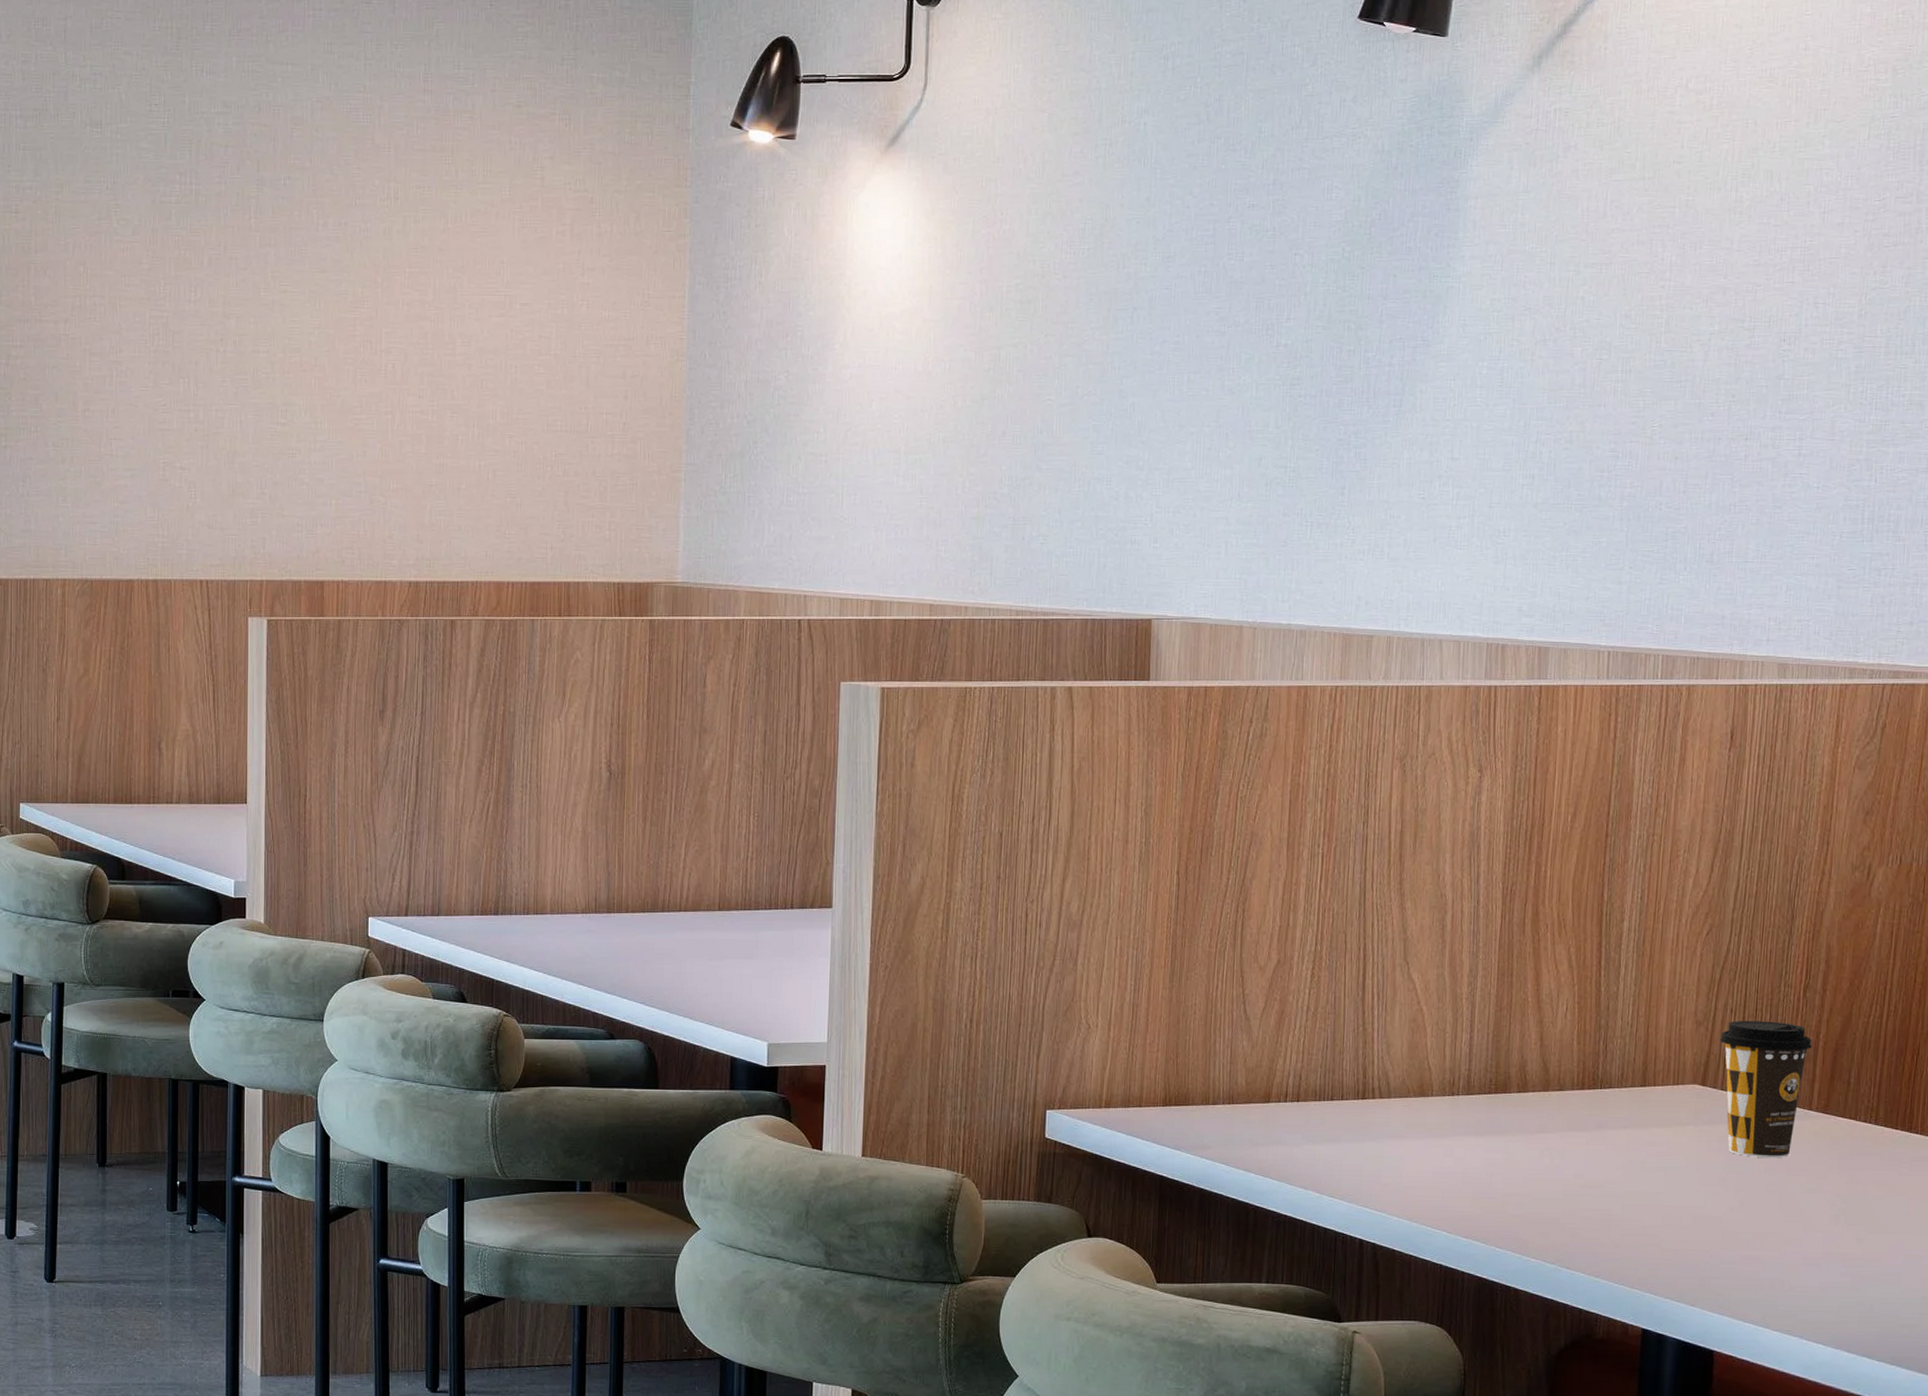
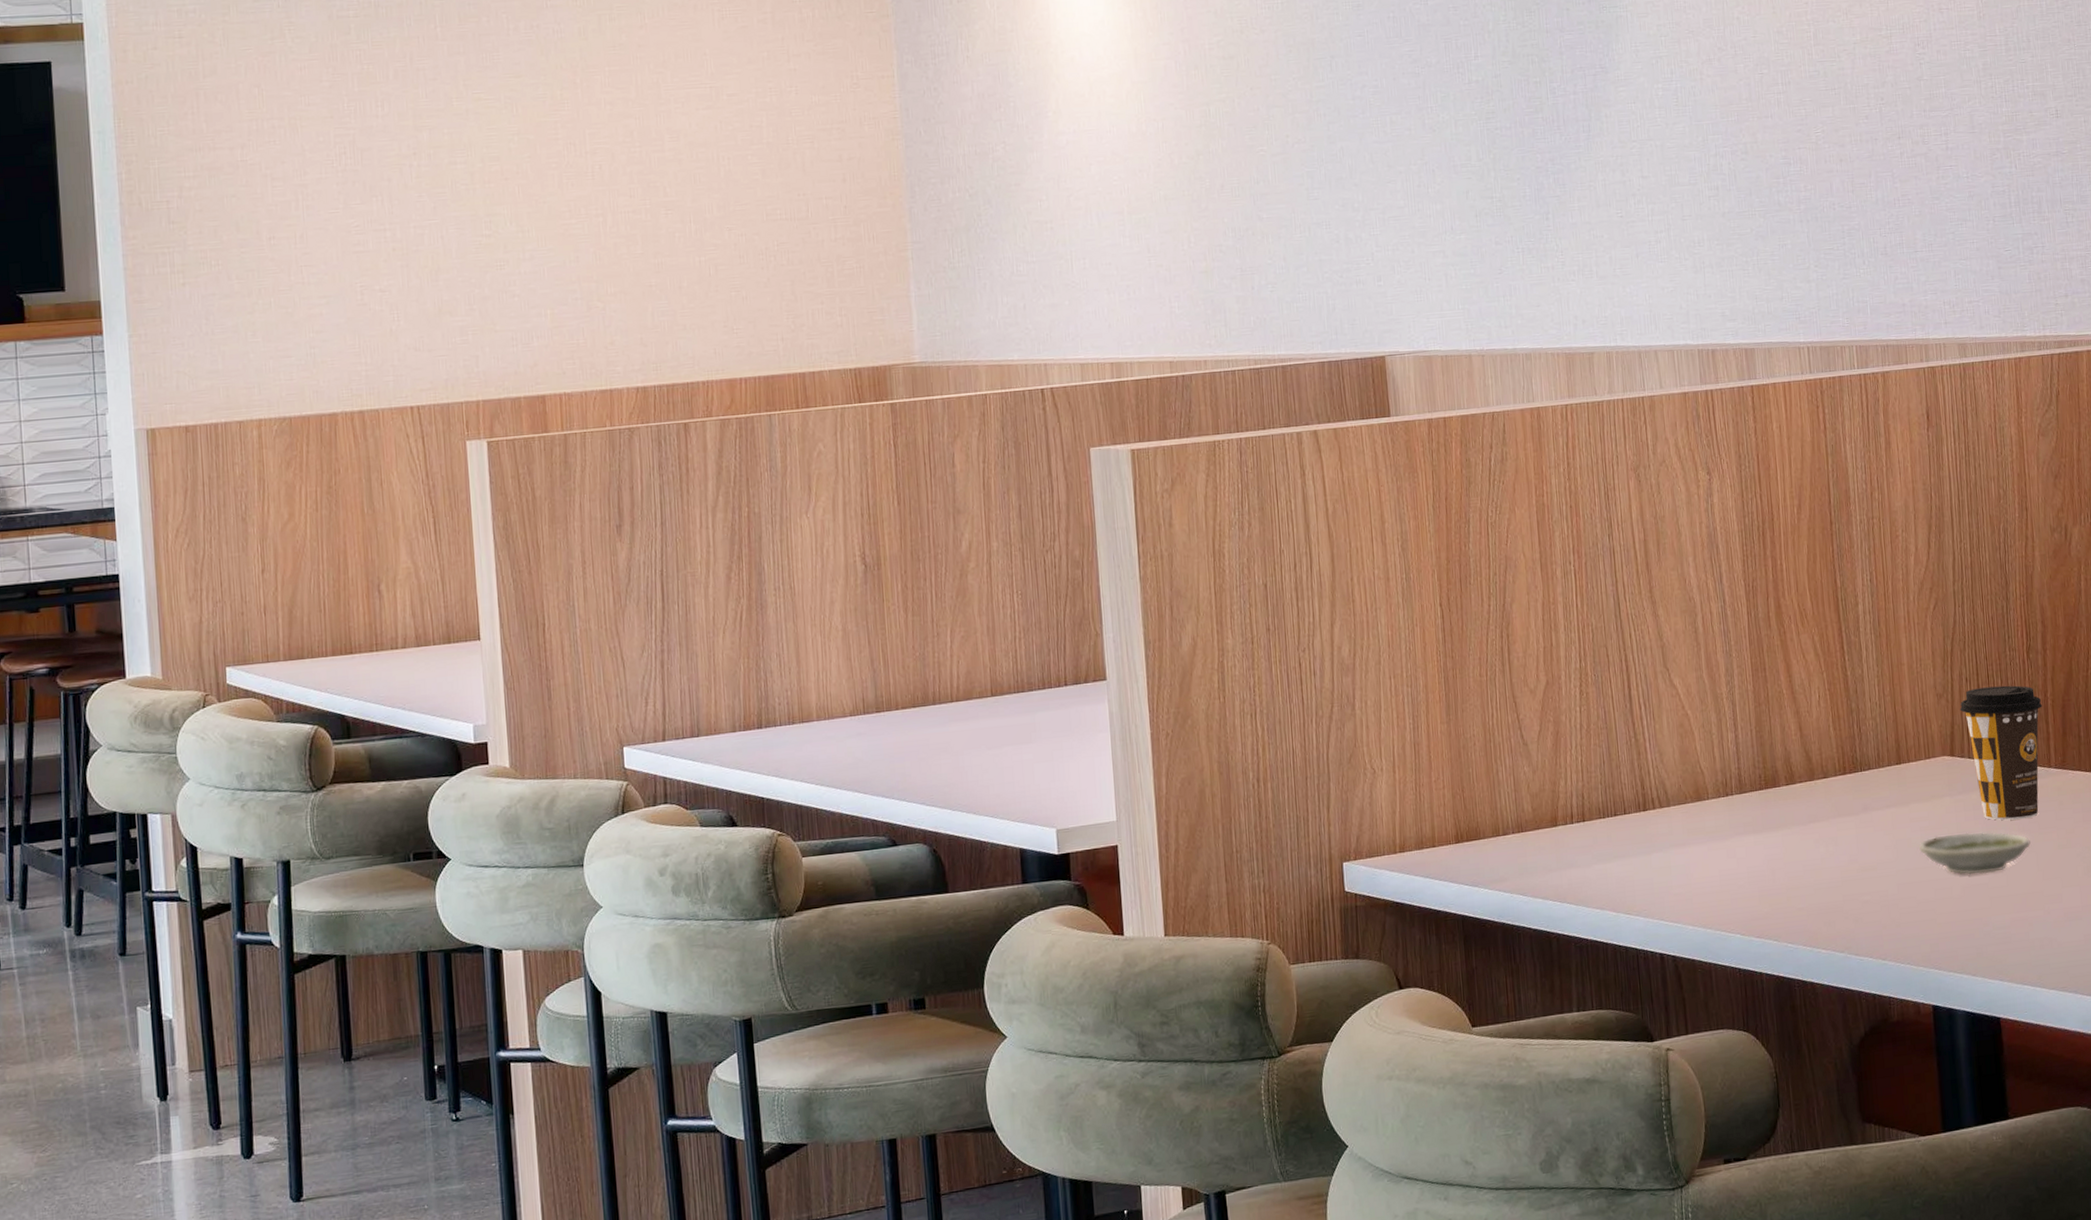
saucer: none [1651,1163,1776,1207] -> present [1918,832,2031,875]

